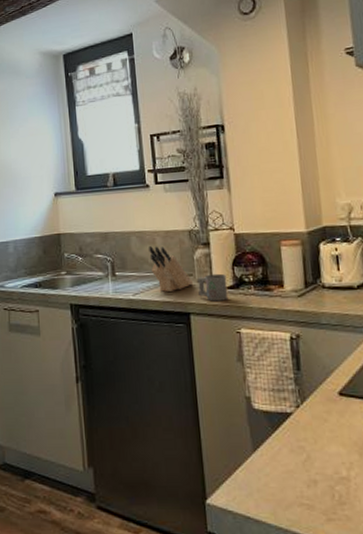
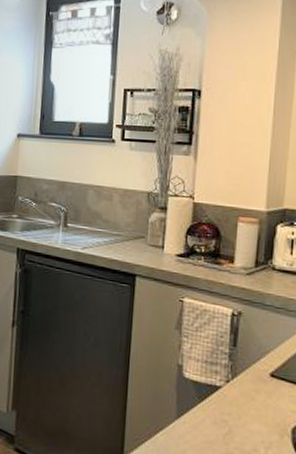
knife block: present [149,246,192,292] -> none [104,202,143,251]
mug: present [196,273,229,302] -> none [147,239,179,268]

